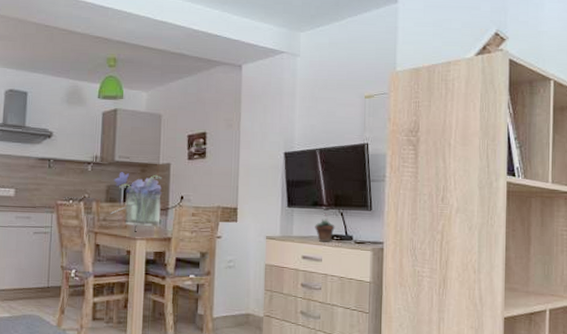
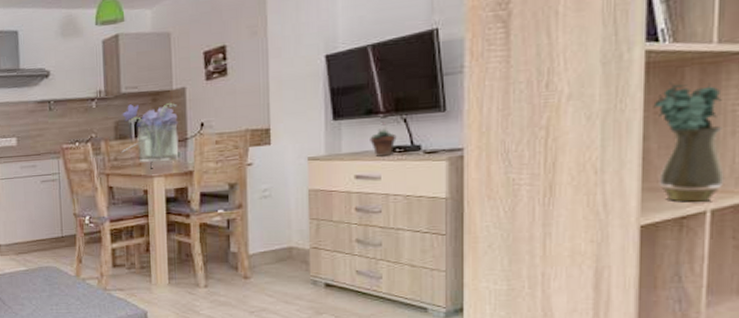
vase: none [512,207,558,302] -> present [653,81,725,202]

